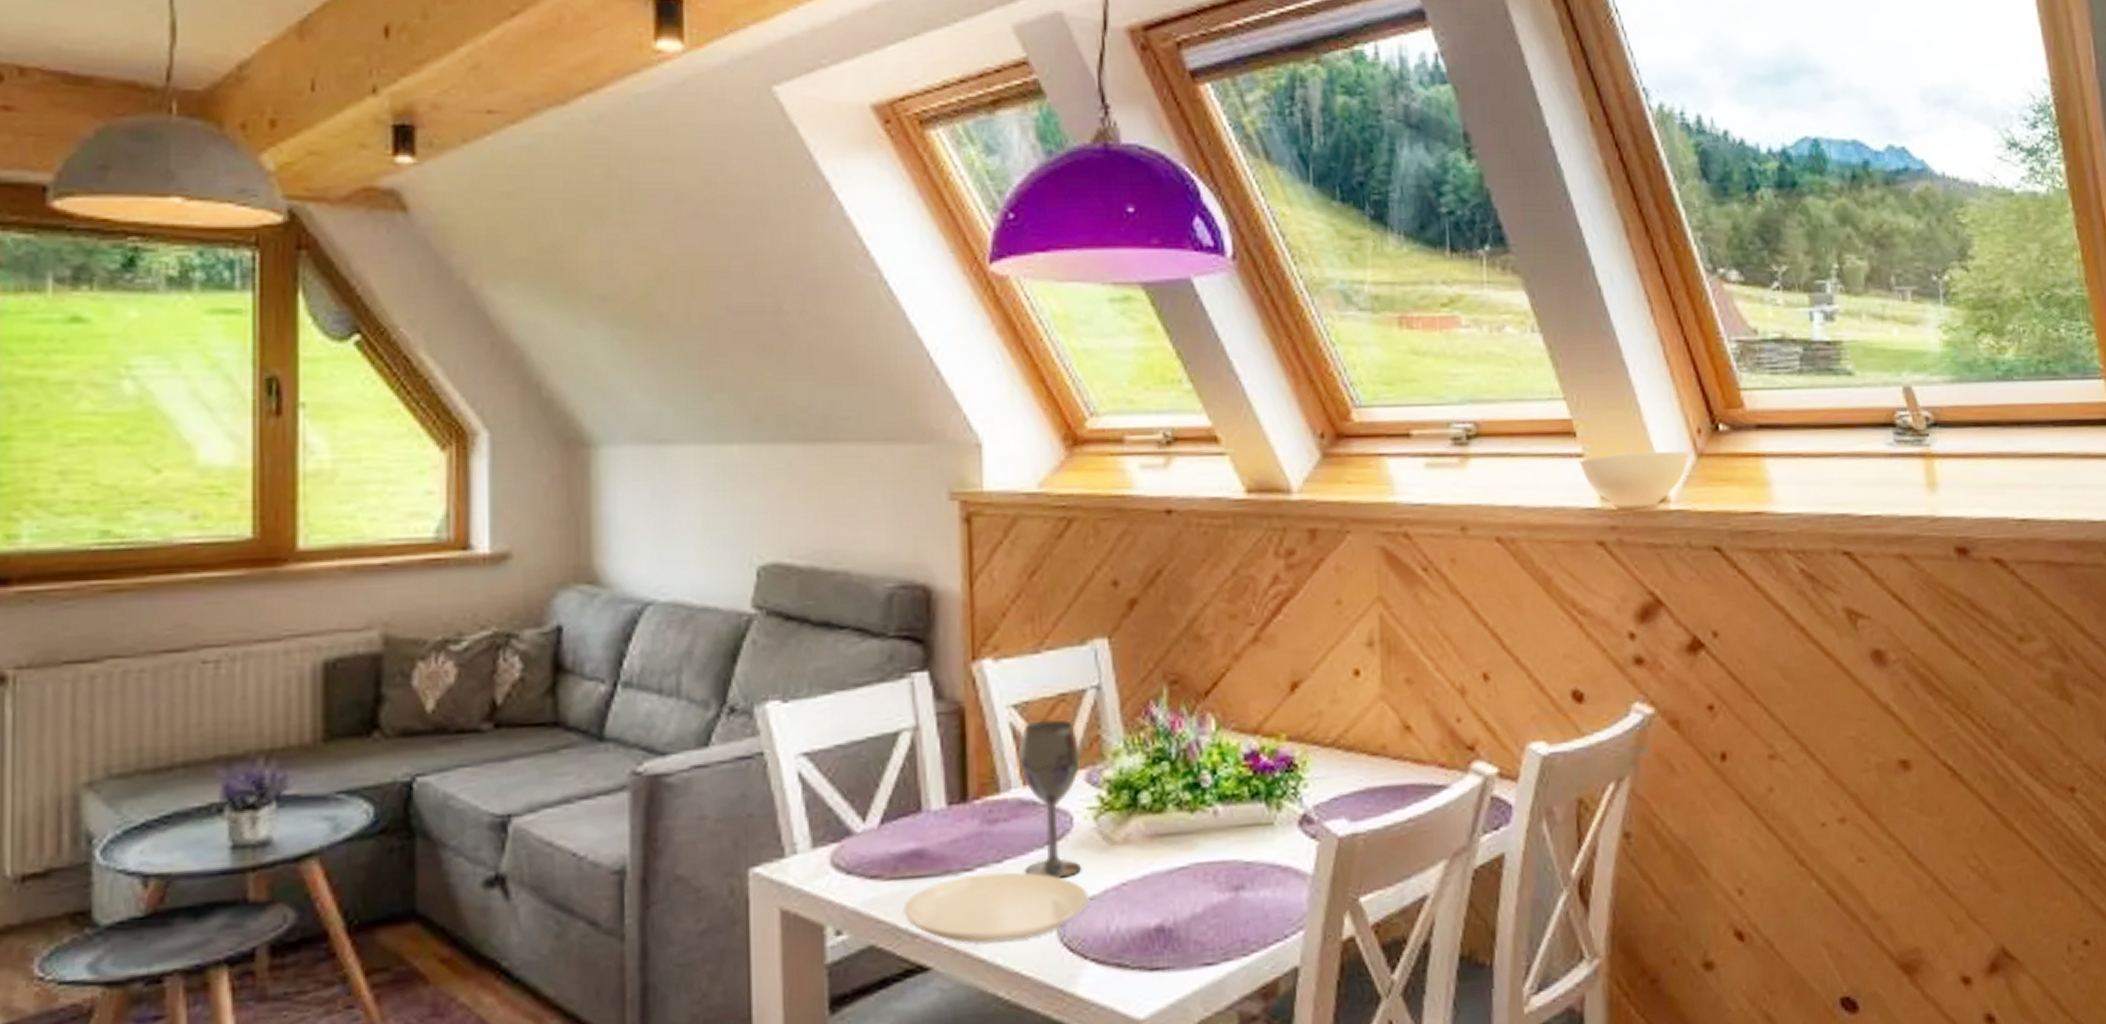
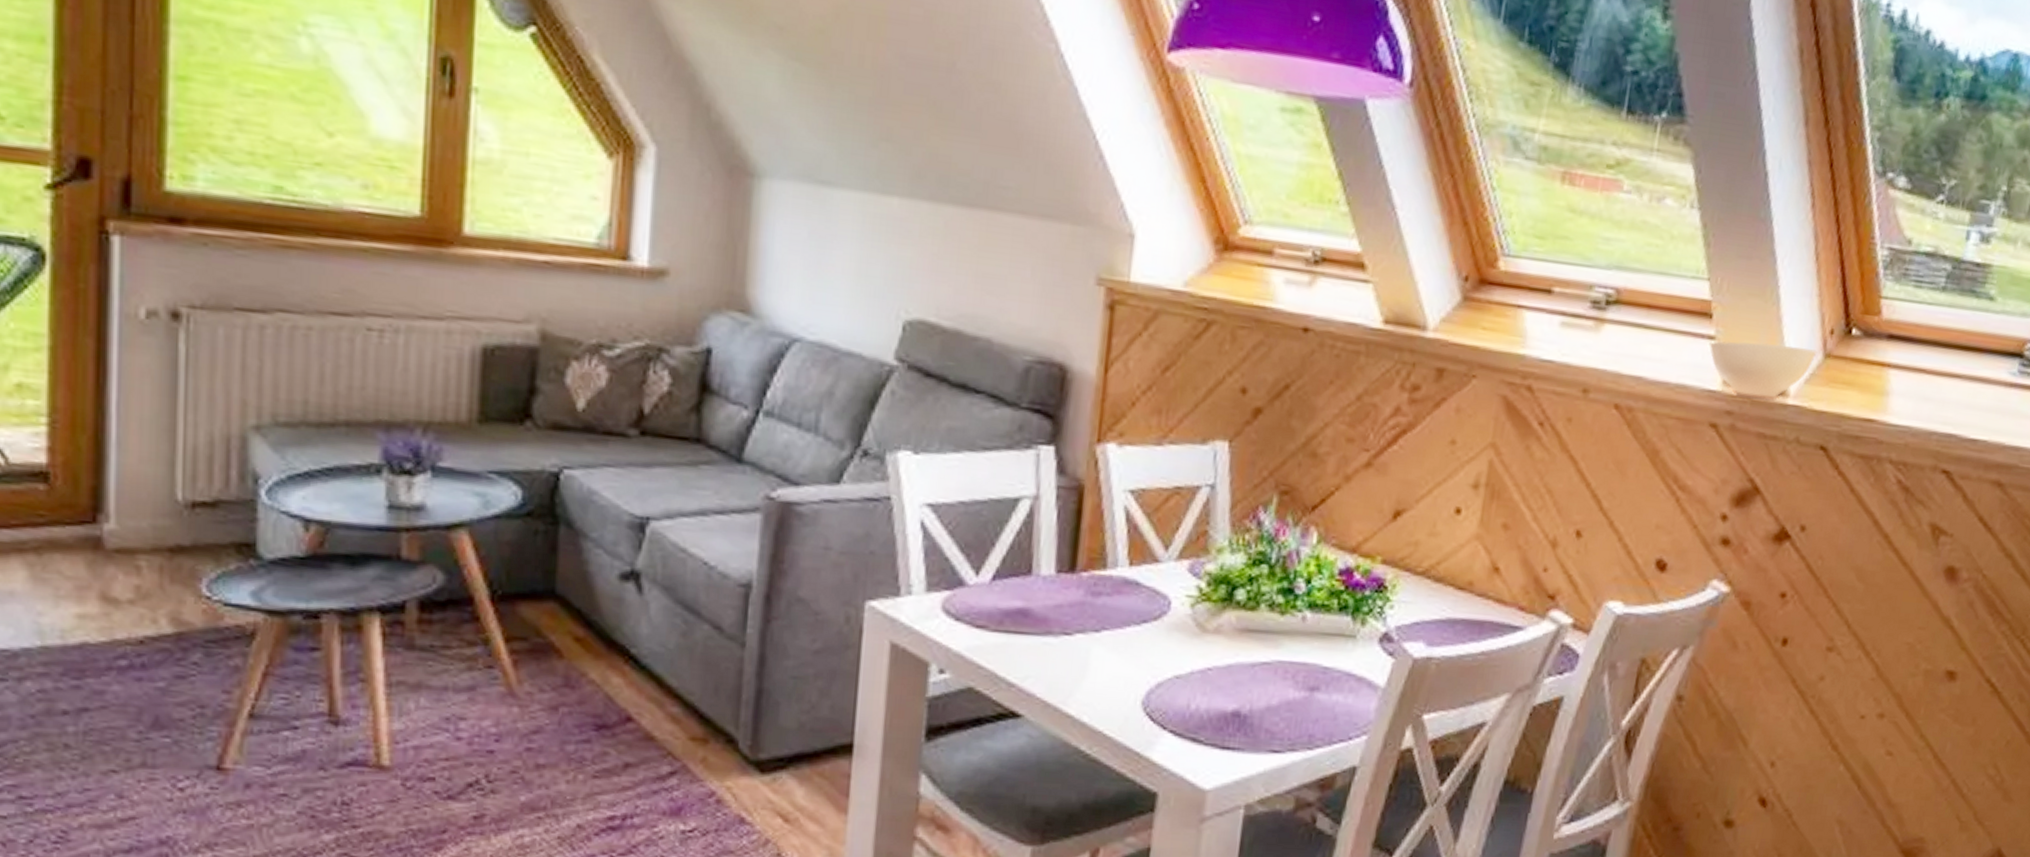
plate: present [903,872,1089,943] -> none [1003,639,1175,704]
wine glass: present [1019,719,1081,878] -> none [1120,508,1188,655]

